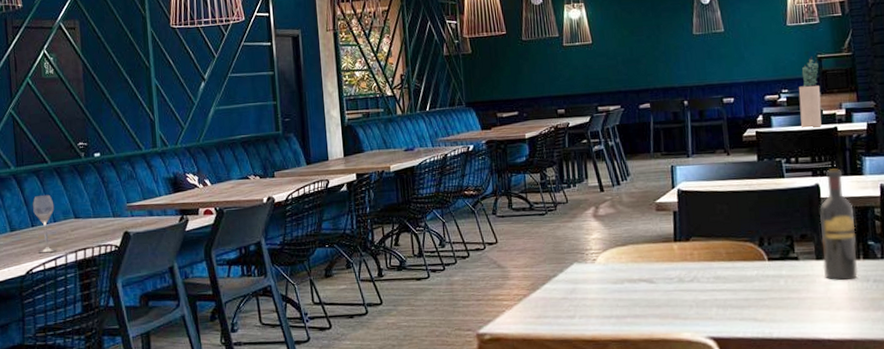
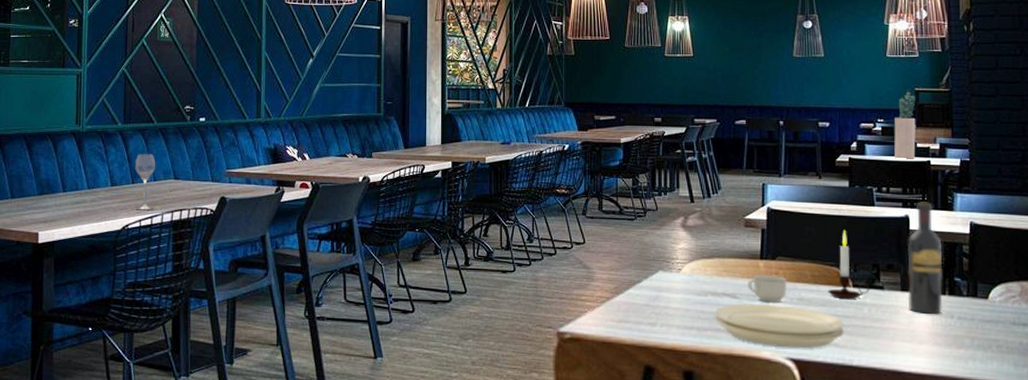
plate: none [632,284,763,327] -> present [714,303,845,349]
cup: none [663,255,703,285] -> present [748,274,787,304]
candle: none [743,205,785,273] -> present [827,230,870,299]

